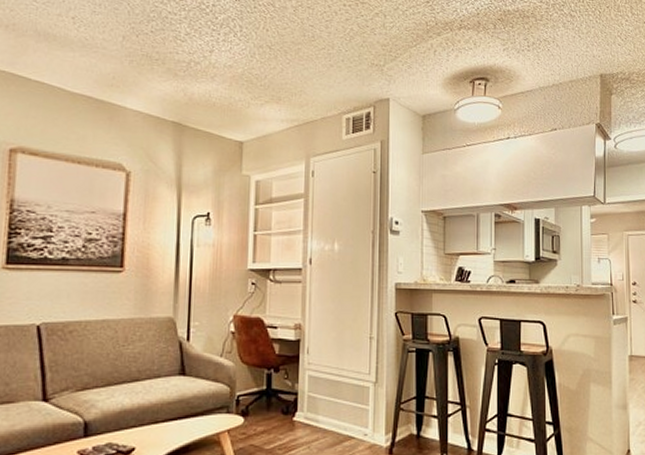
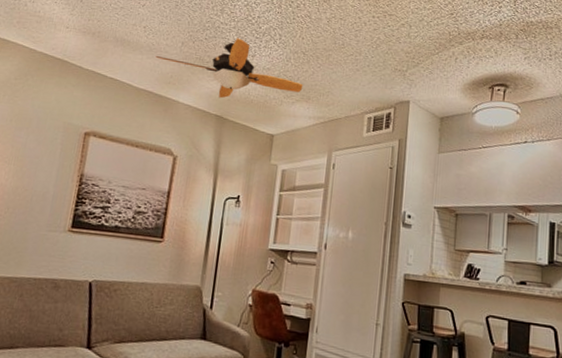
ceiling fan: none [91,30,272,102] -> present [155,38,303,99]

